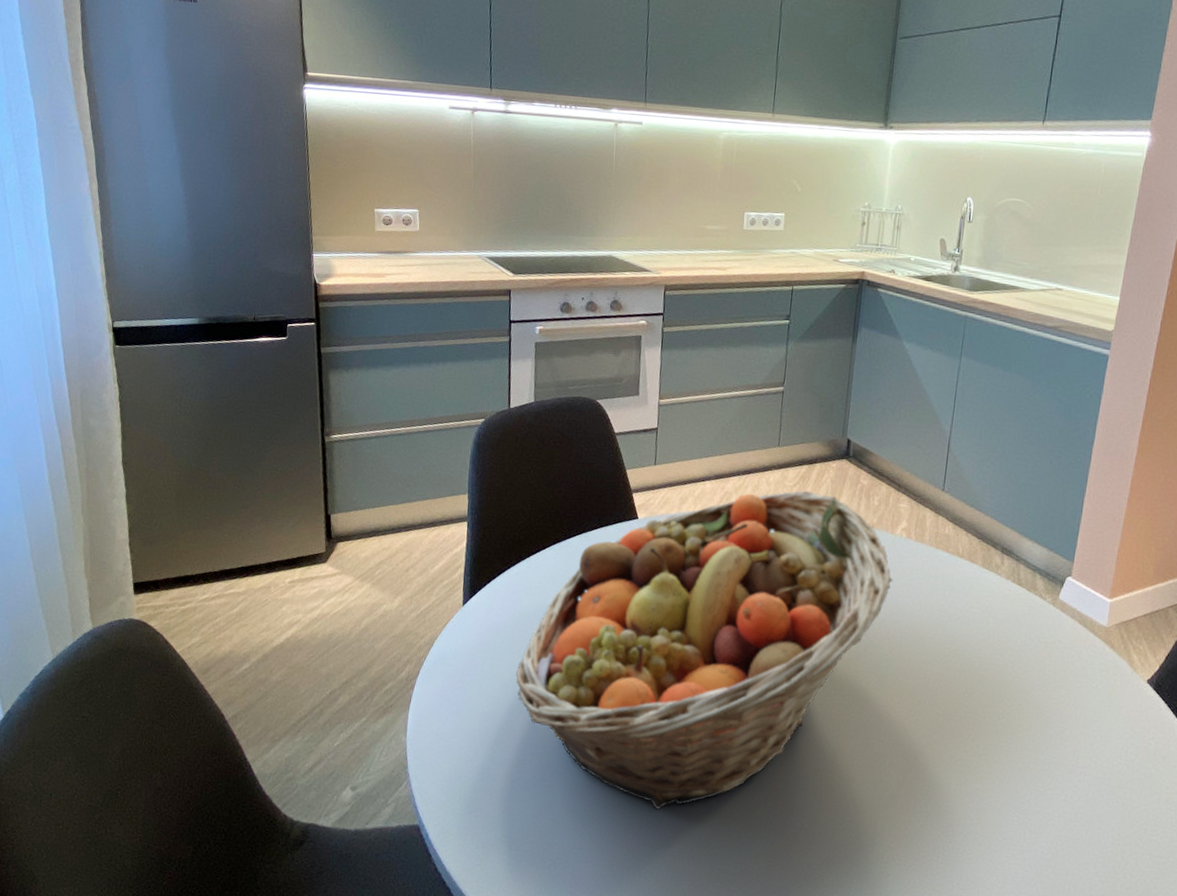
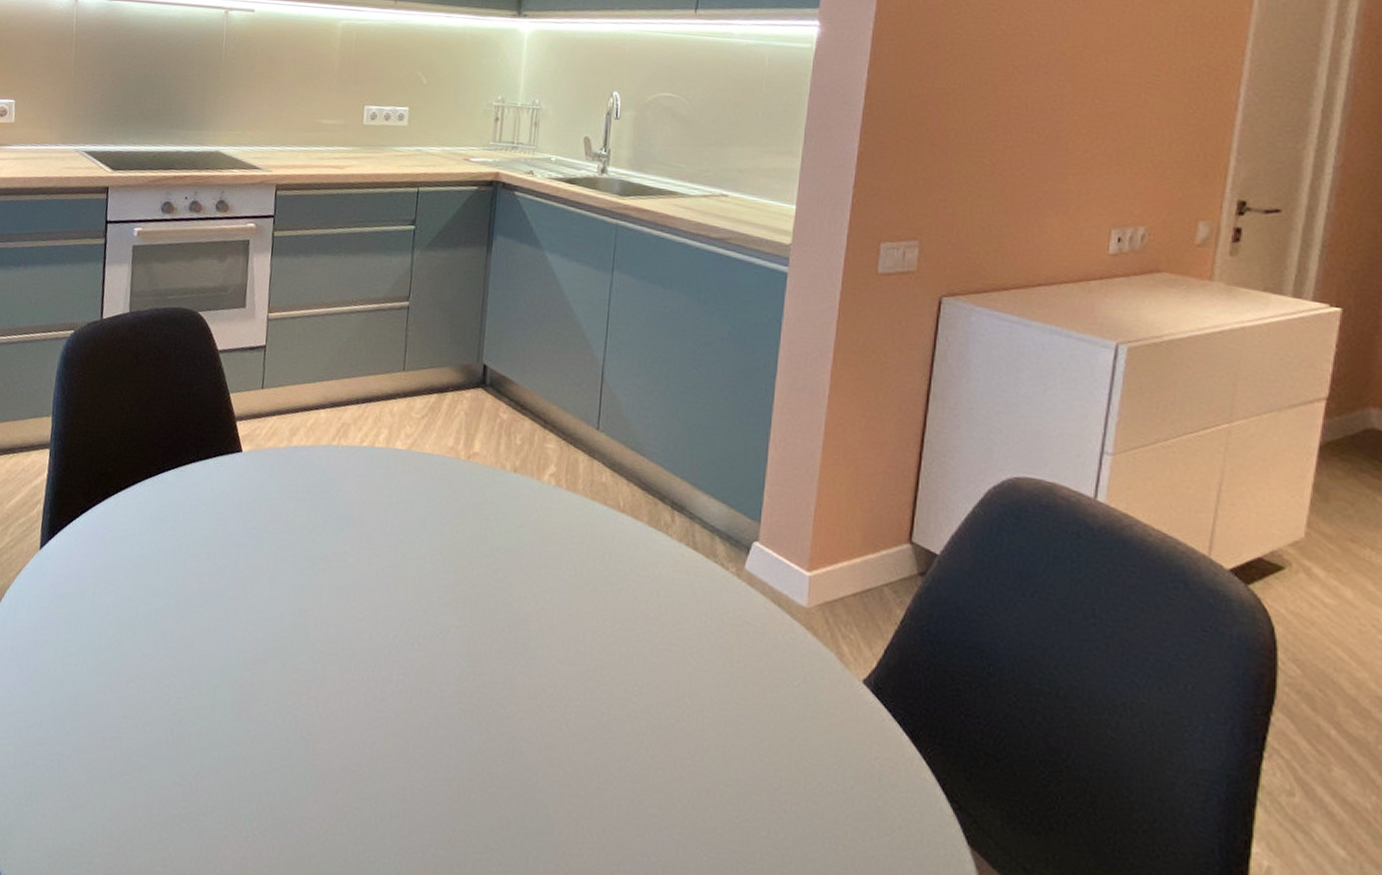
fruit basket: present [516,490,894,810] -> none [97,423,542,820]

